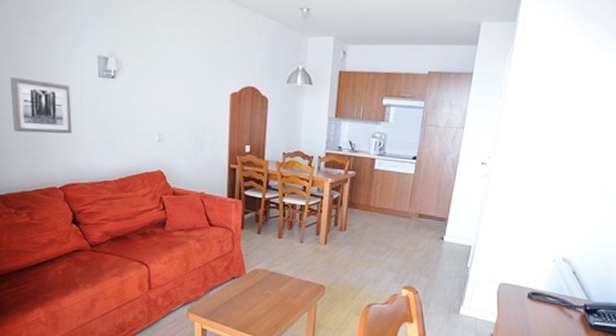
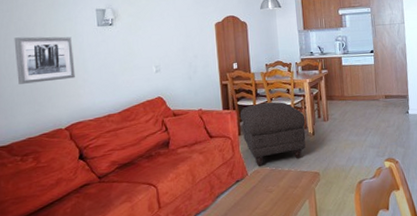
ottoman: none [246,197,319,267] -> present [240,101,306,166]

